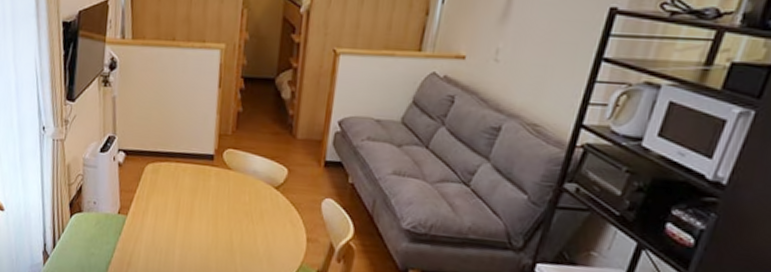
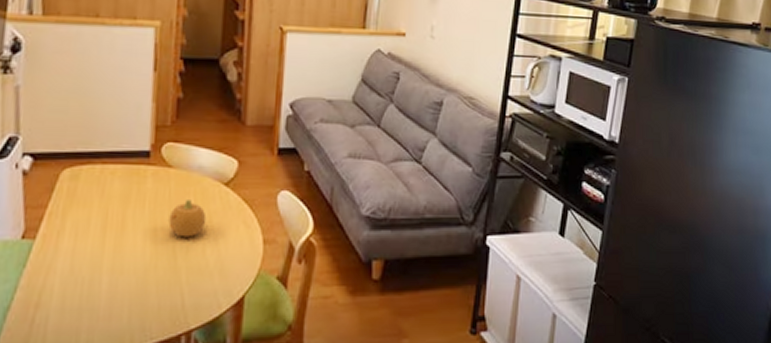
fruit: none [227,197,259,229] -> present [168,200,207,238]

